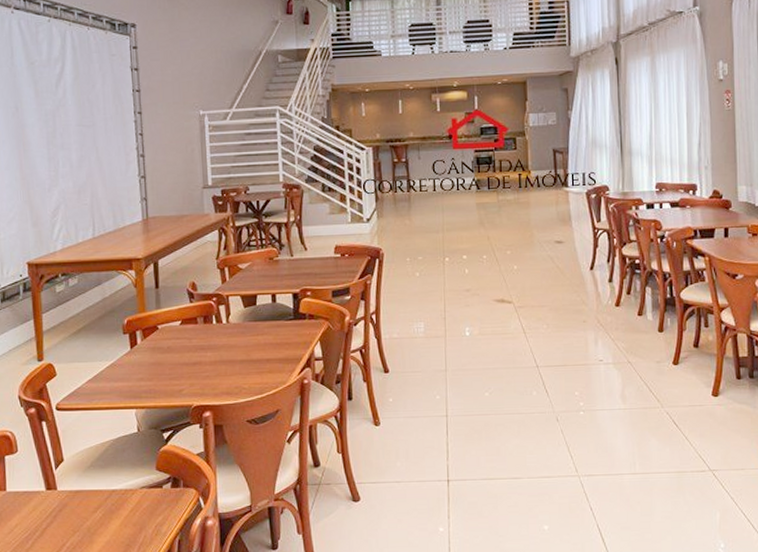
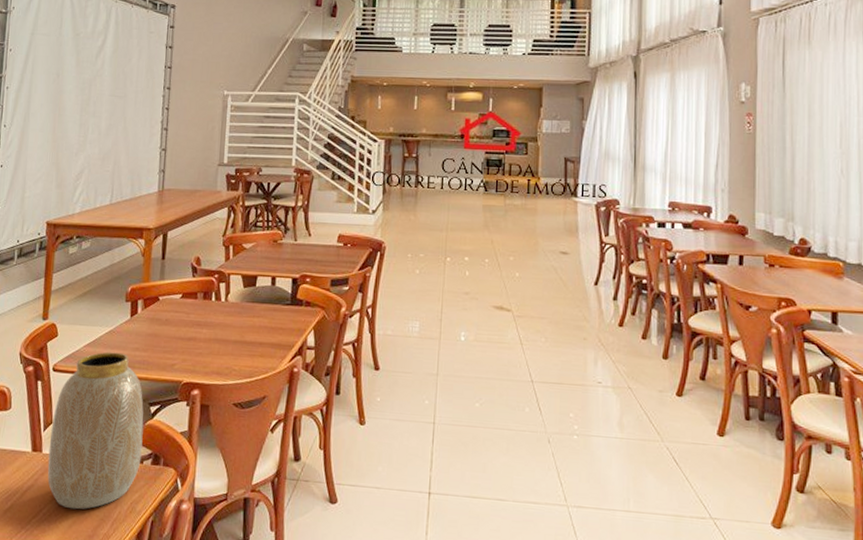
vase: none [63,384,160,540] -> present [47,352,144,510]

